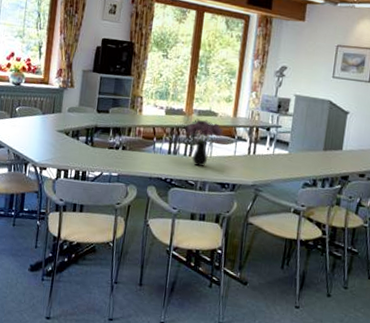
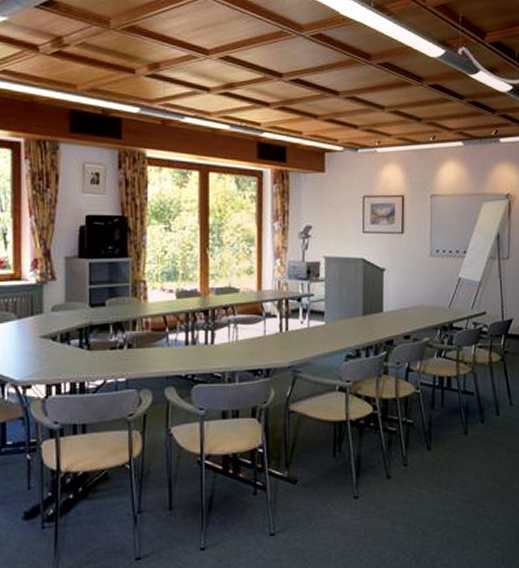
flower arrangement: present [183,119,224,166] -> none [201,298,249,354]

